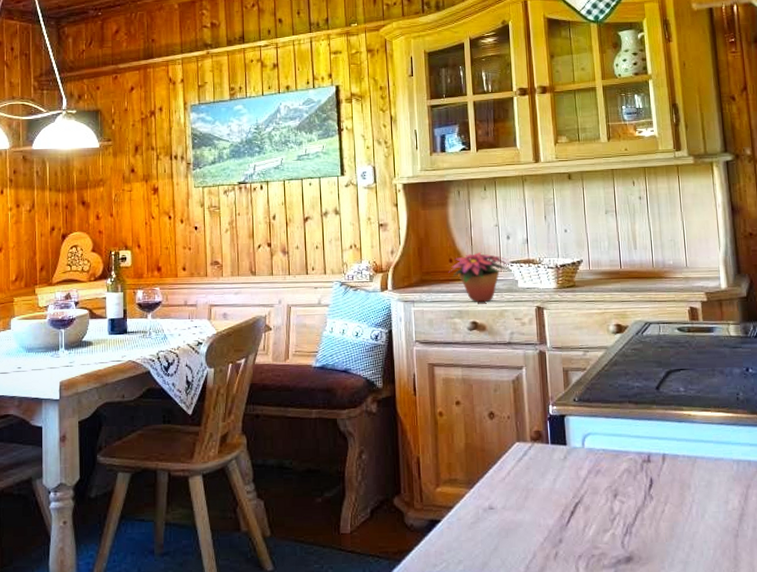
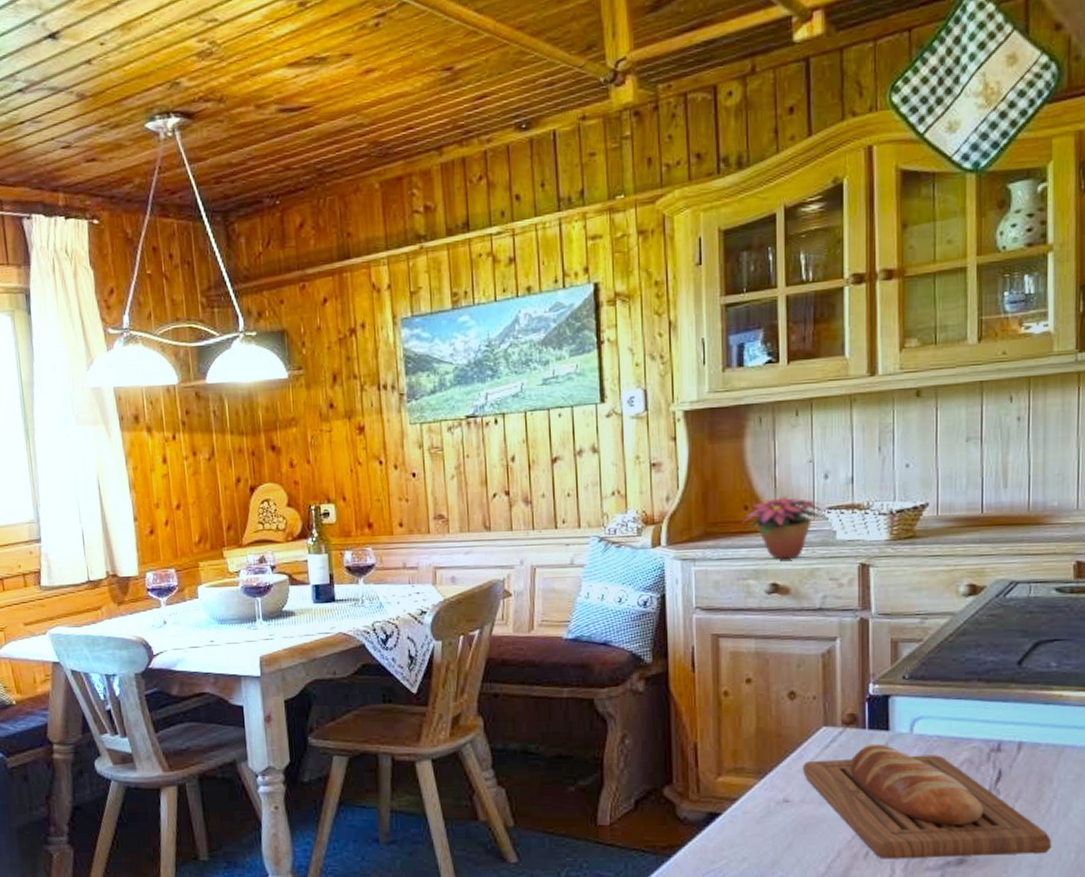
bread loaf: none [503,456,695,559] -> present [803,743,1051,859]

